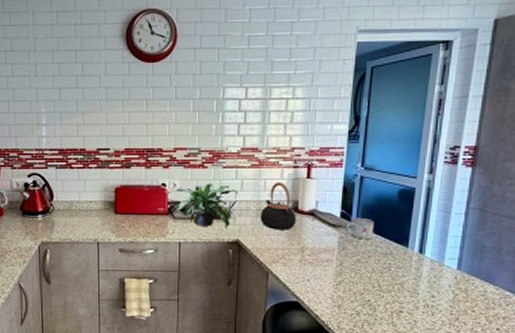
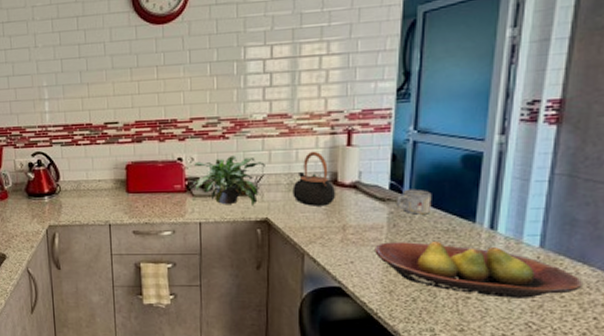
fruit bowl: none [327,262,488,312] -> present [375,240,582,298]

